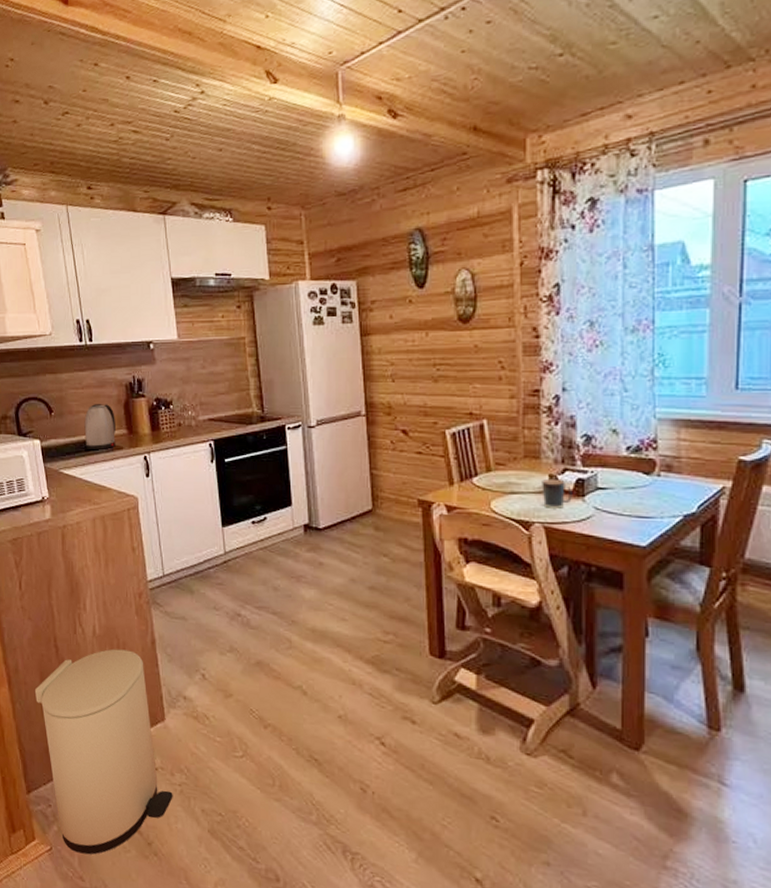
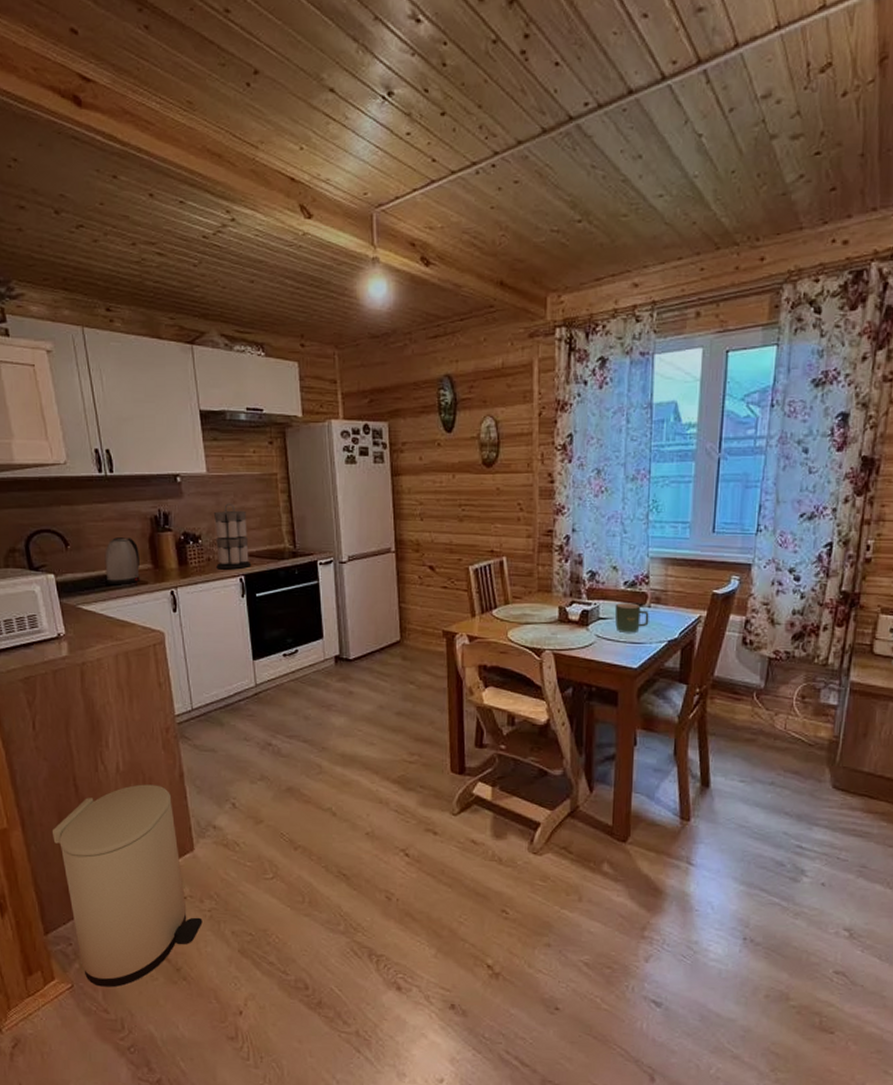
spice rack: none [184,368,221,435] -> present [213,503,252,570]
mug: present [542,478,572,509] -> none [552,610,578,637]
mug: none [616,471,659,505] -> present [614,603,649,633]

